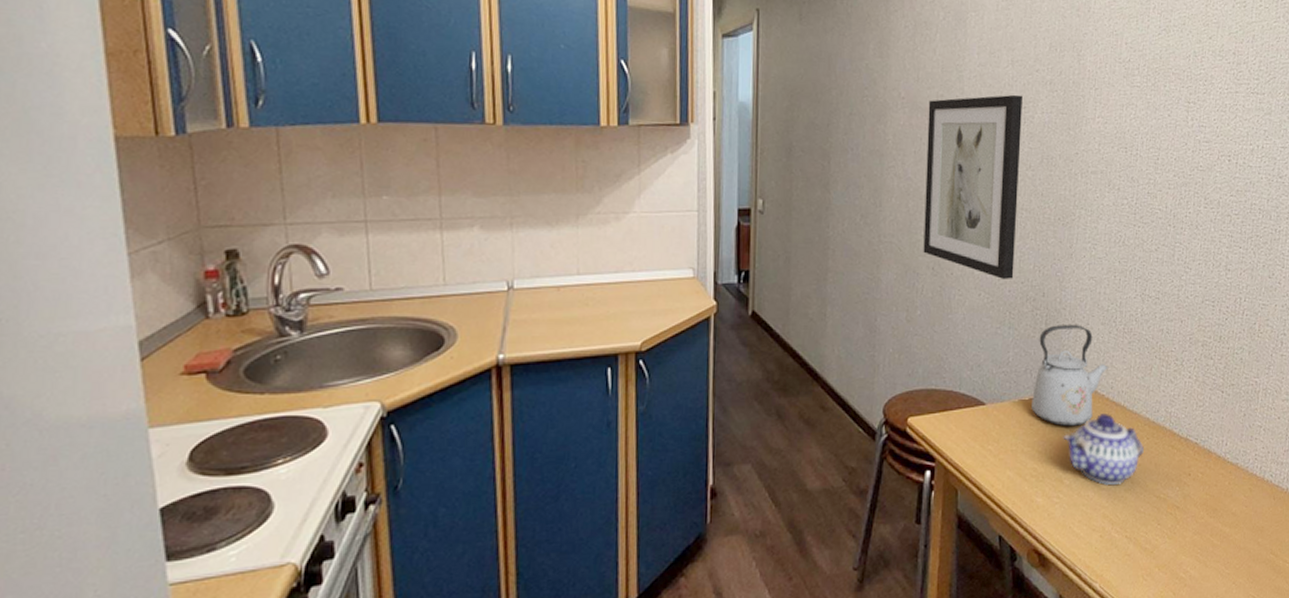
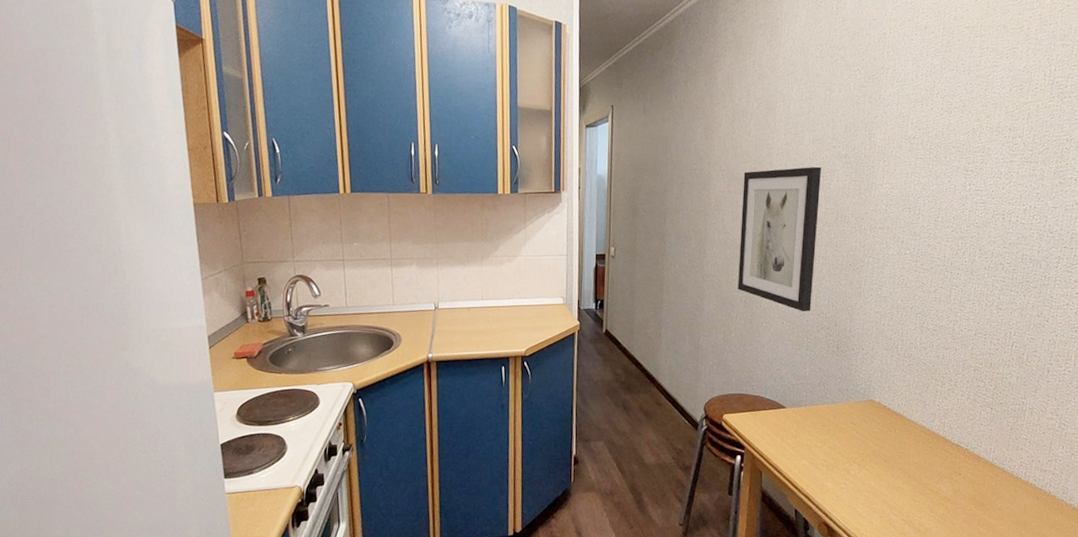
kettle: present [1032,324,1109,427] -> none [824,348,891,430]
teapot: present [1063,413,1144,486] -> none [850,420,920,478]

